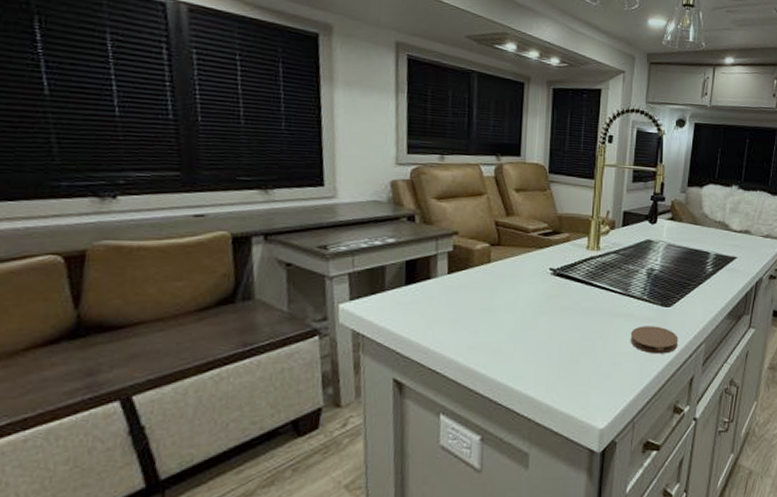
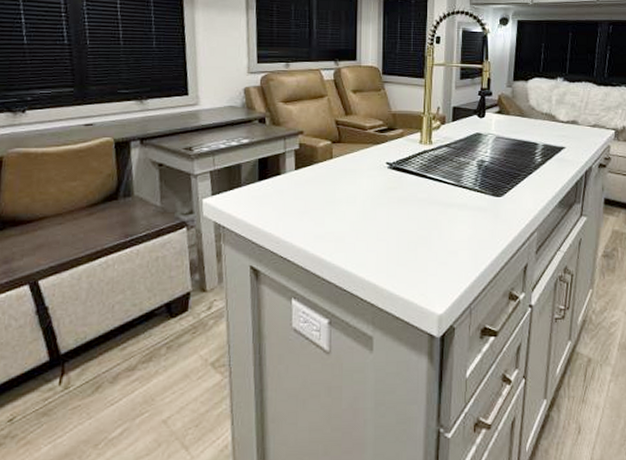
coaster: present [630,326,679,354] -> none [464,215,511,242]

